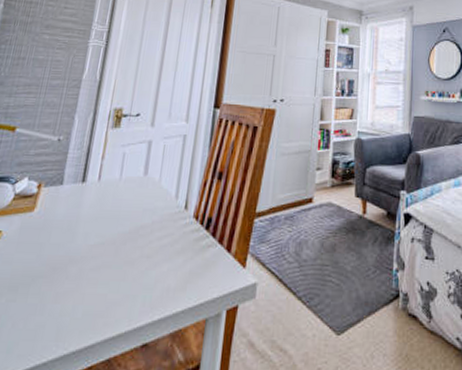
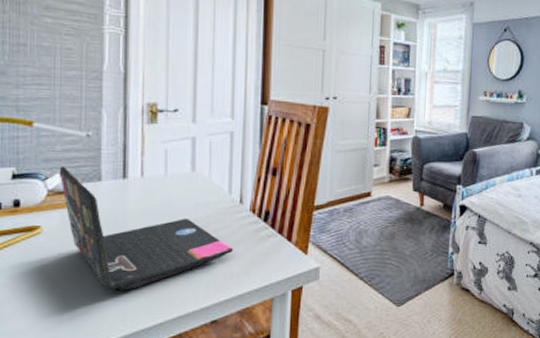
laptop: none [26,170,173,305] -> present [59,166,233,291]

